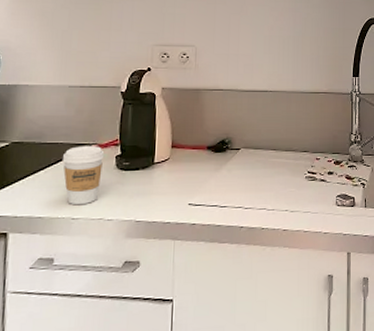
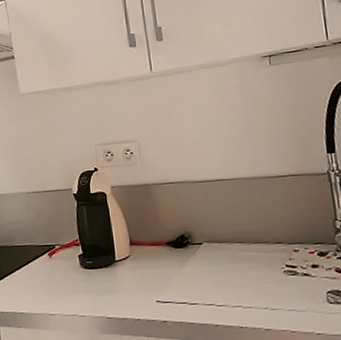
coffee cup: present [63,145,105,205] -> none [32,246,69,302]

